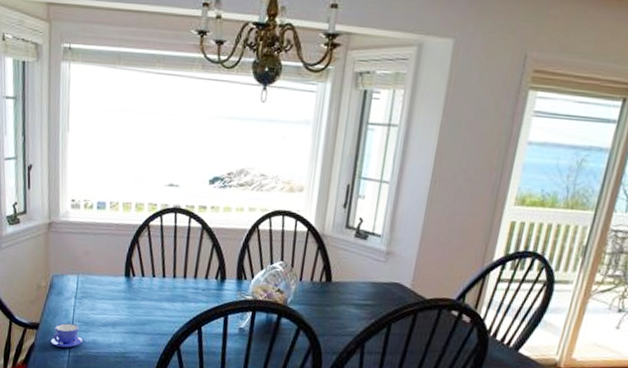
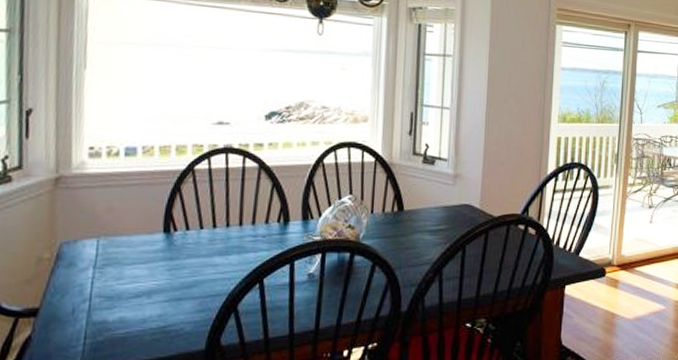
teacup: present [50,322,83,348] -> none [56,301,105,334]

